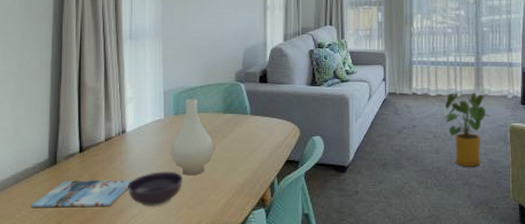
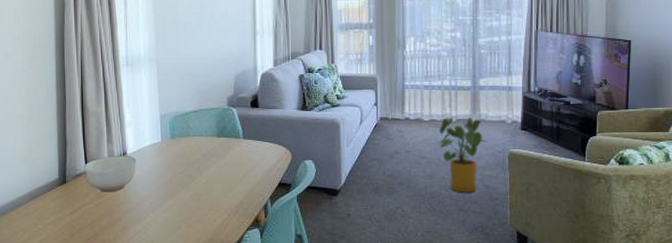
magazine: present [30,179,134,208] -> none [45,198,136,223]
bowl: none [77,133,136,174] -> present [84,155,136,192]
bowl: present [128,171,183,206] -> none [131,192,181,224]
vase: present [170,98,216,176] -> none [168,122,211,196]

